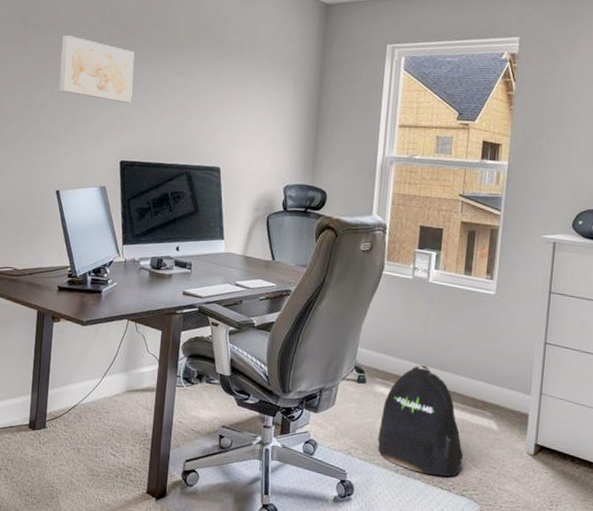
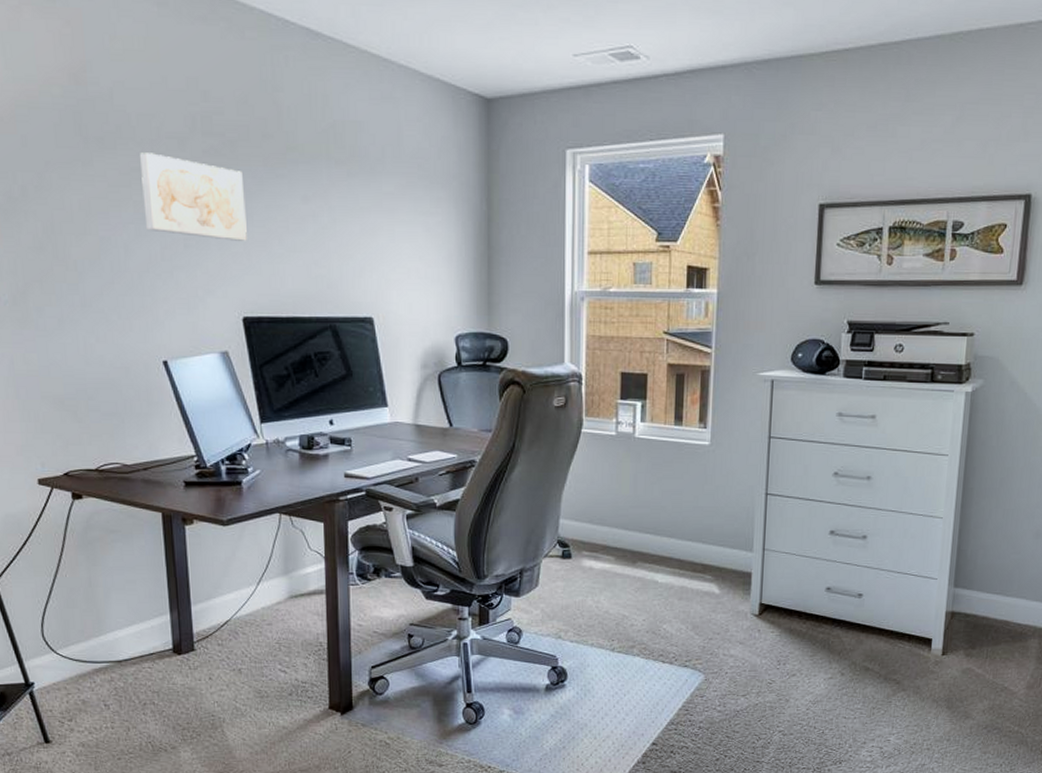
backpack: present [377,364,464,477] -> none [589,531,685,650]

